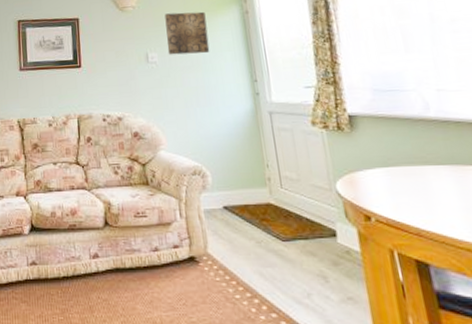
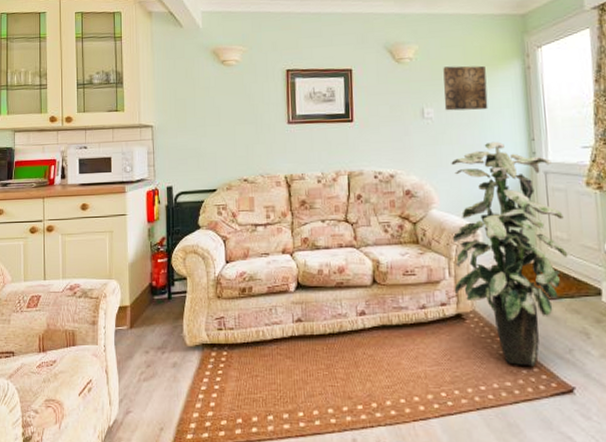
indoor plant: none [176,83,299,312] -> present [451,141,568,367]

